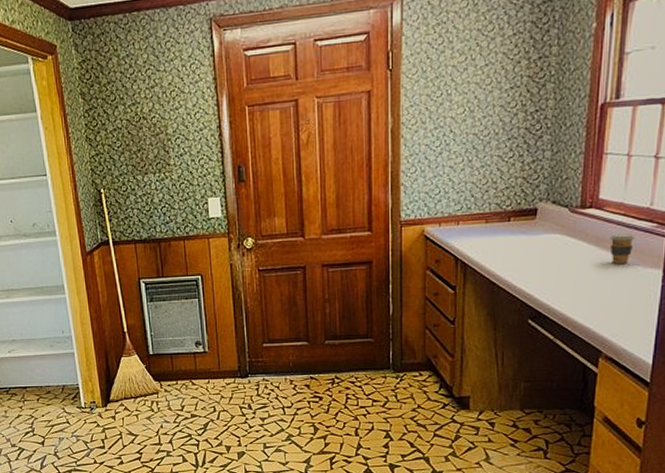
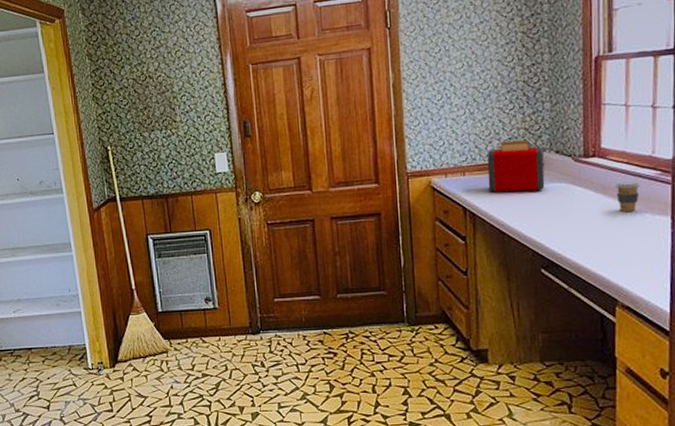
toaster: none [482,189,541,243] -> present [487,140,545,193]

